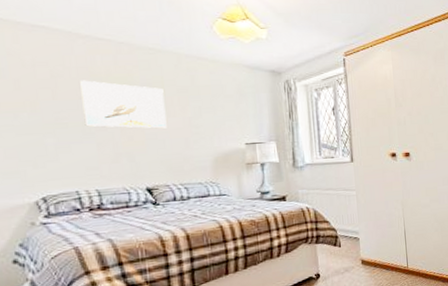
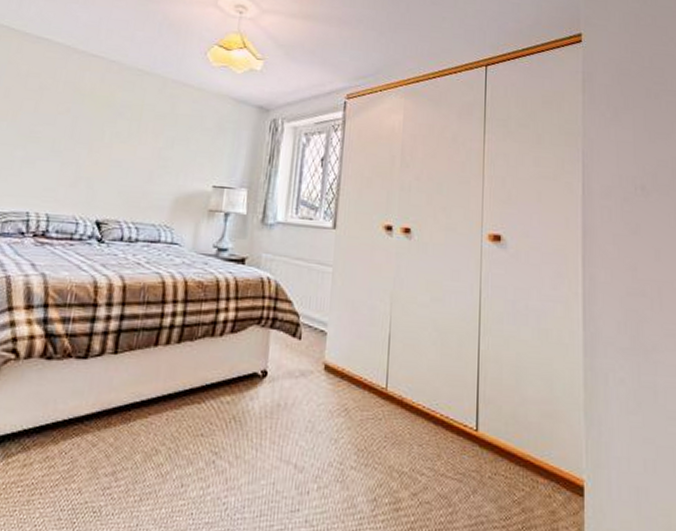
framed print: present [80,80,167,129] -> none [55,95,141,157]

